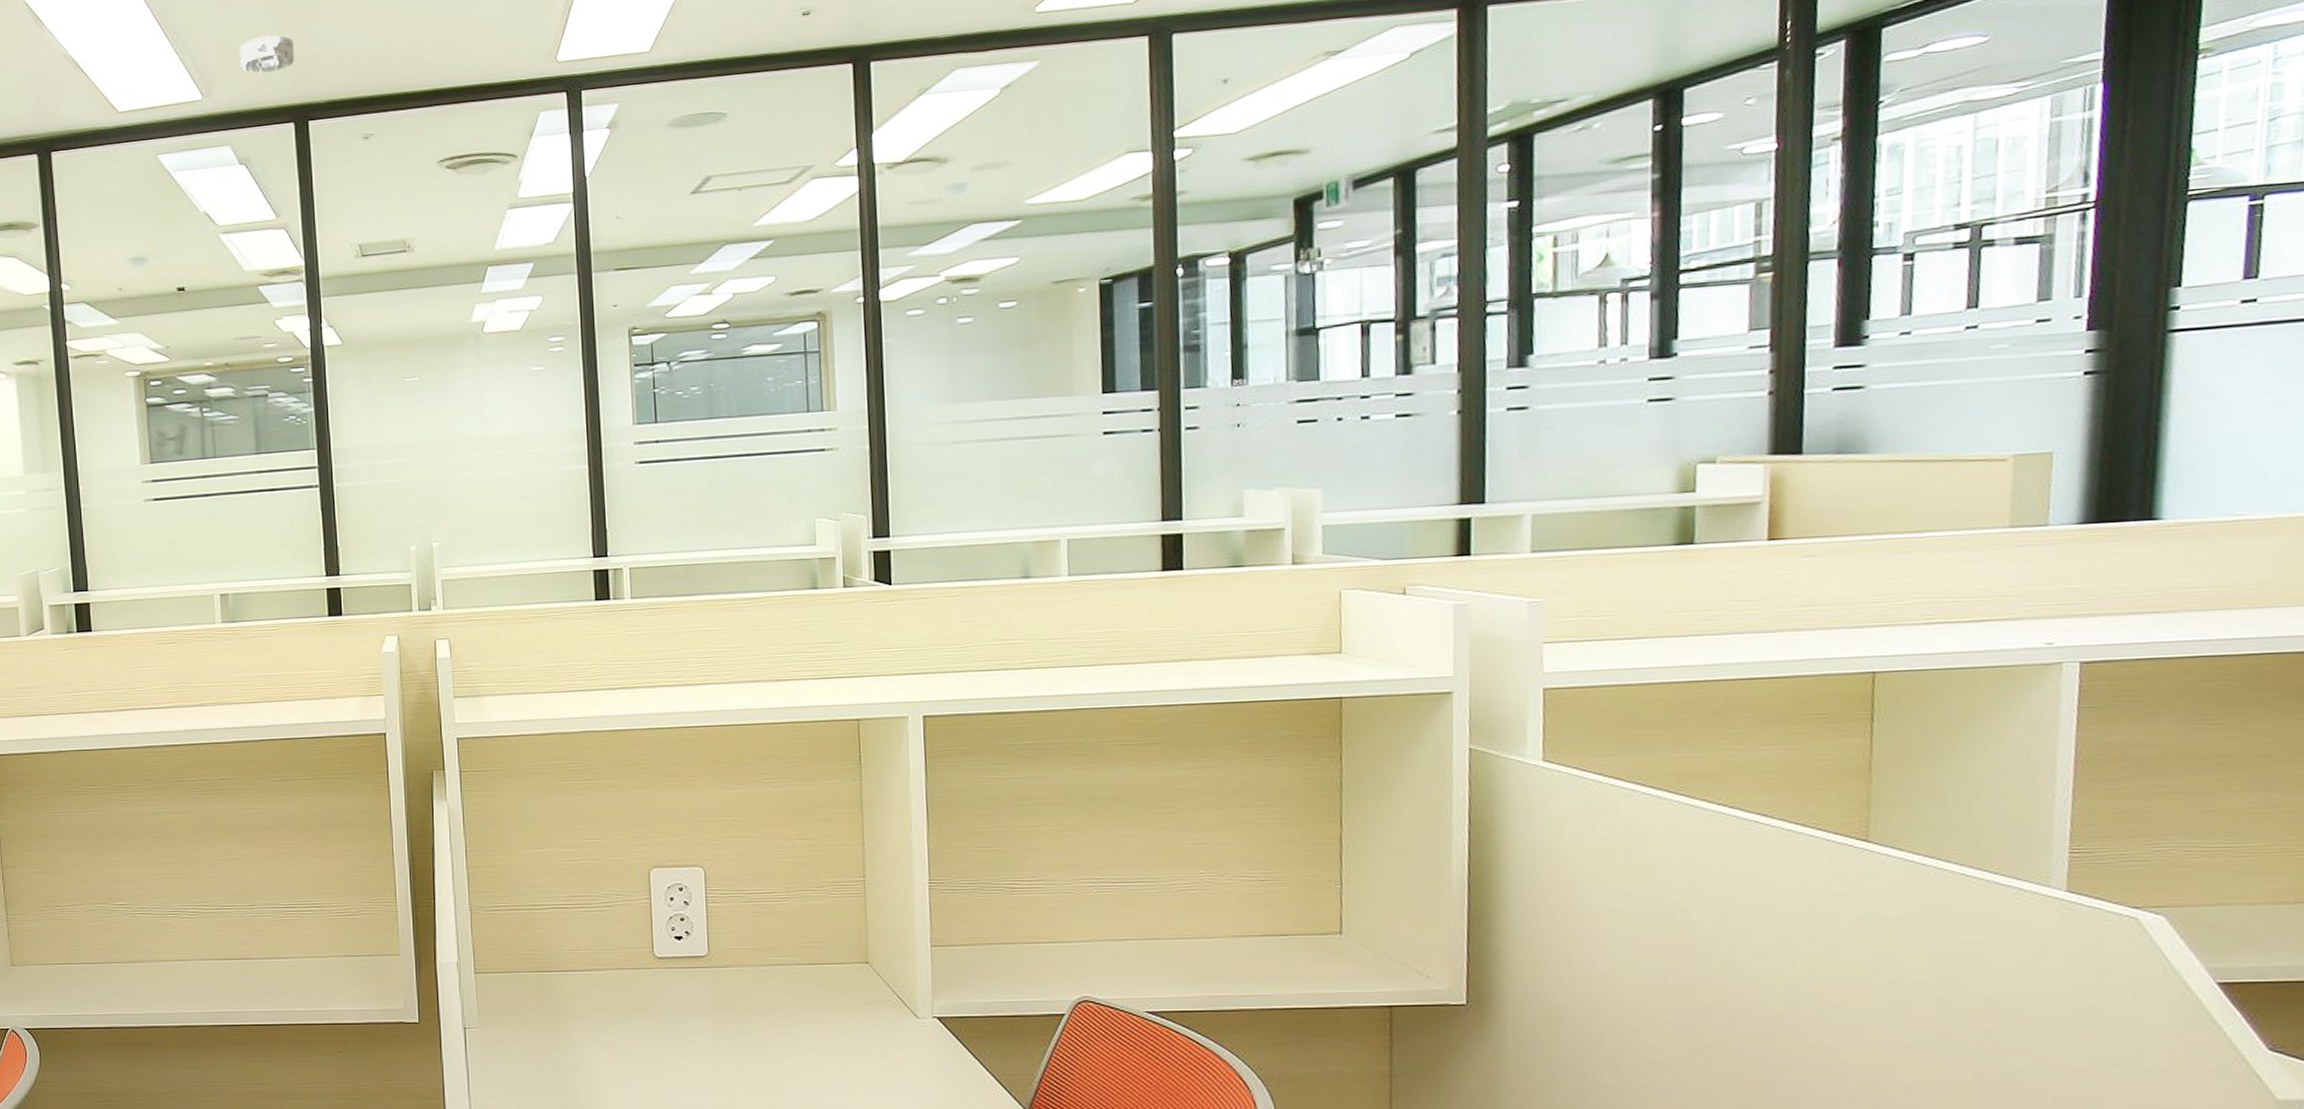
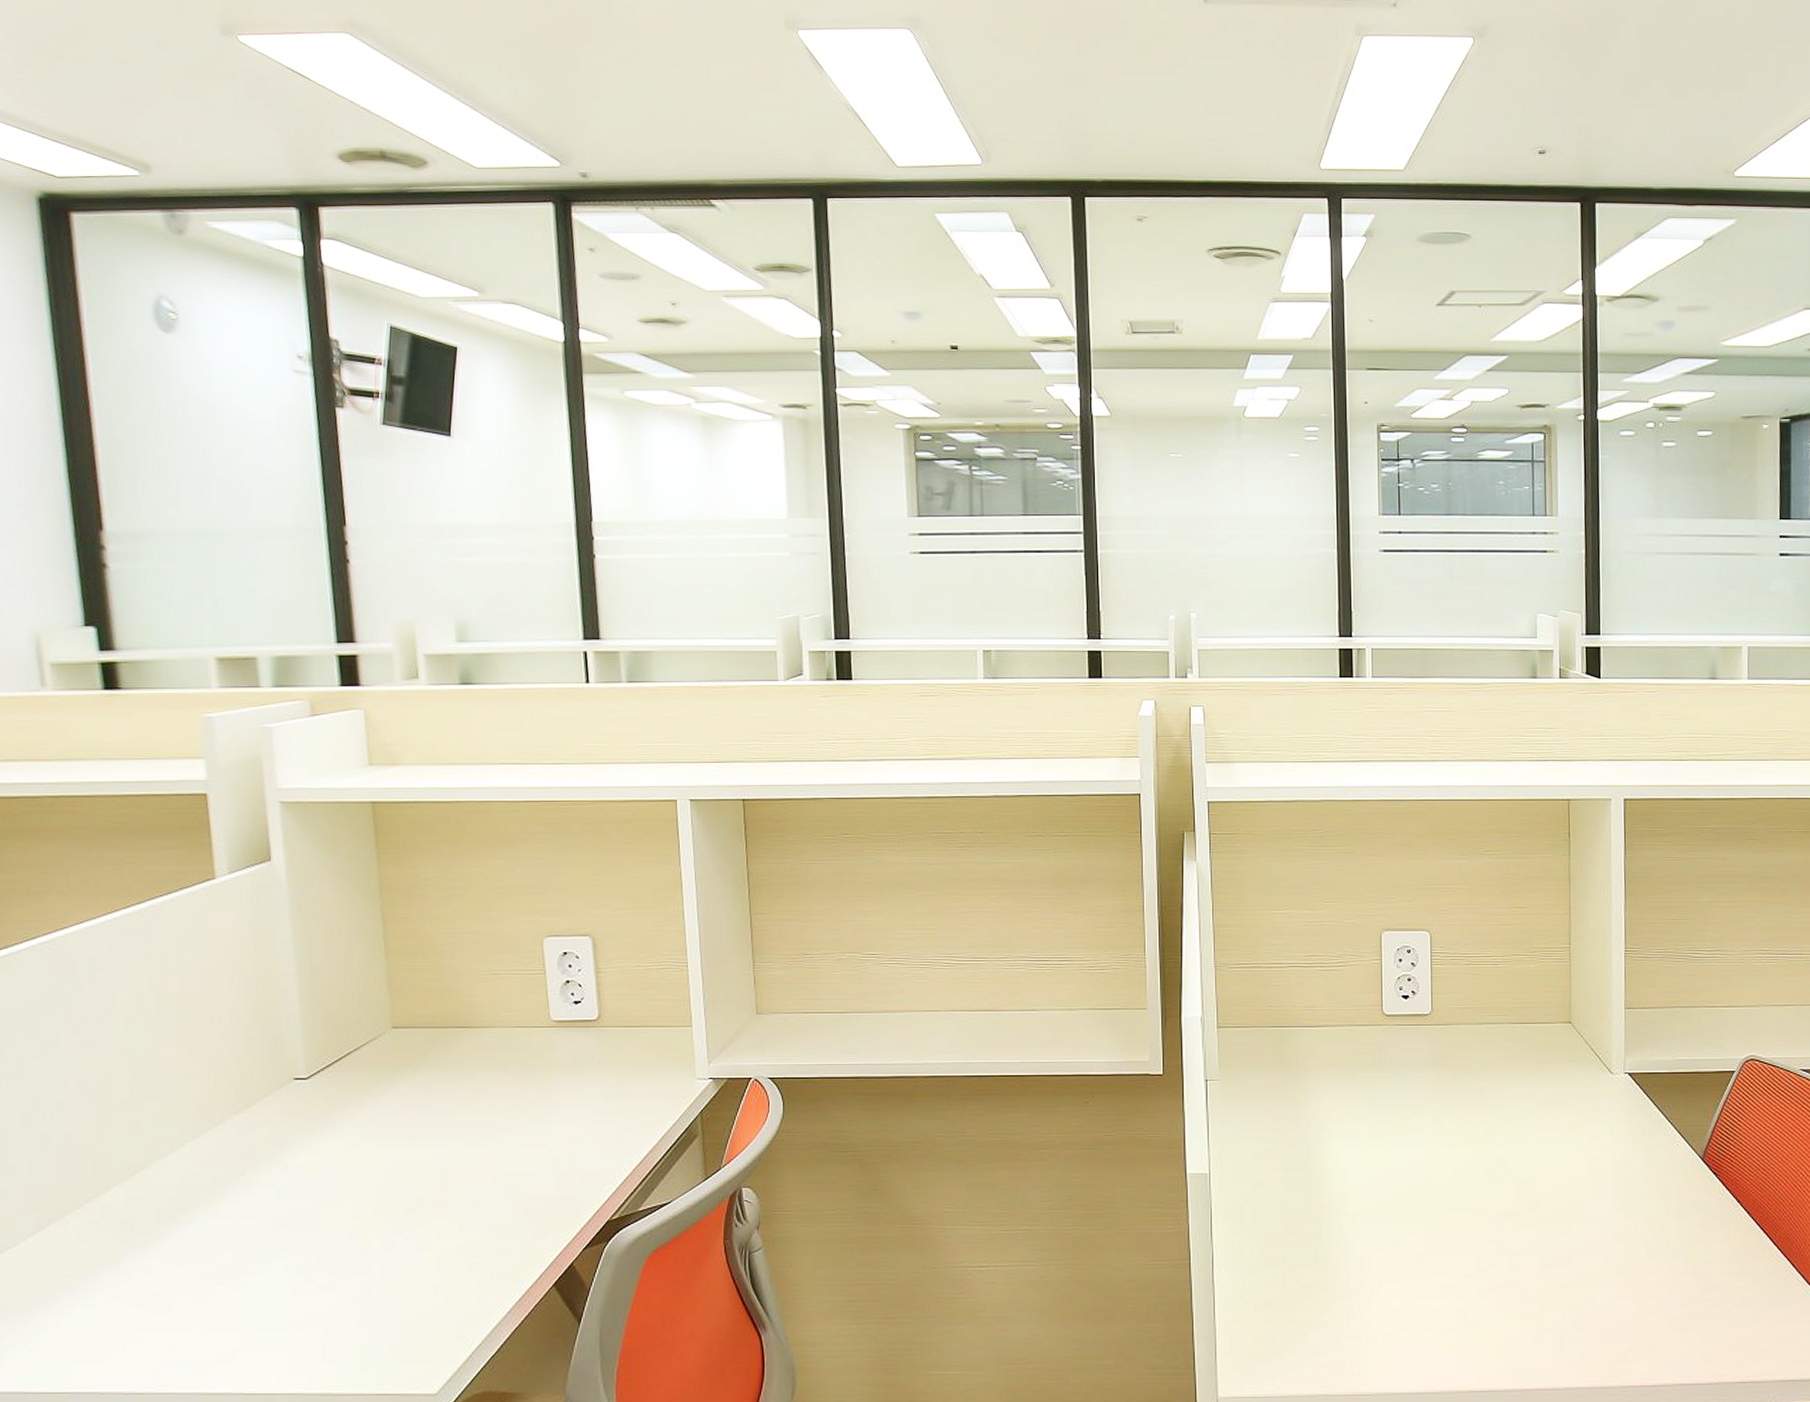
smoke detector: present [240,35,295,74] -> none [1020,109,1074,146]

